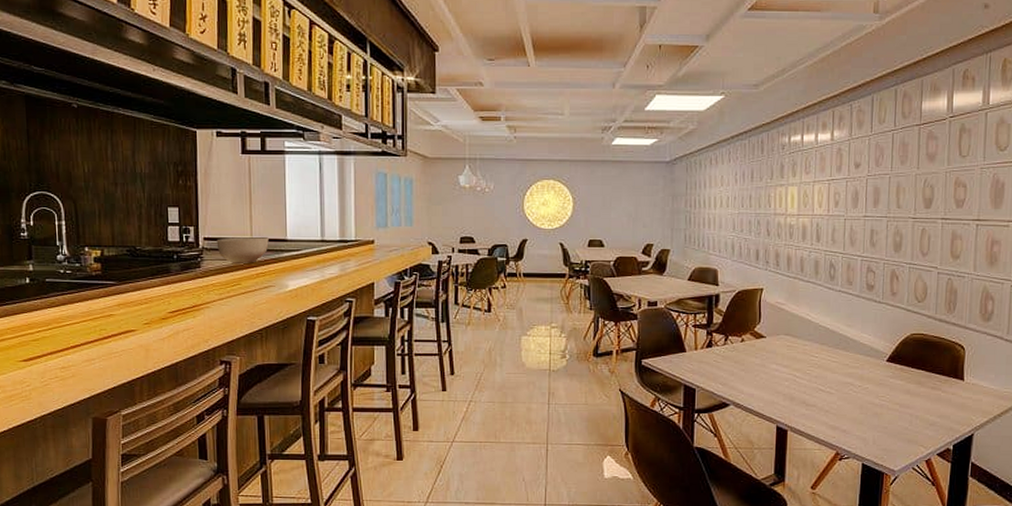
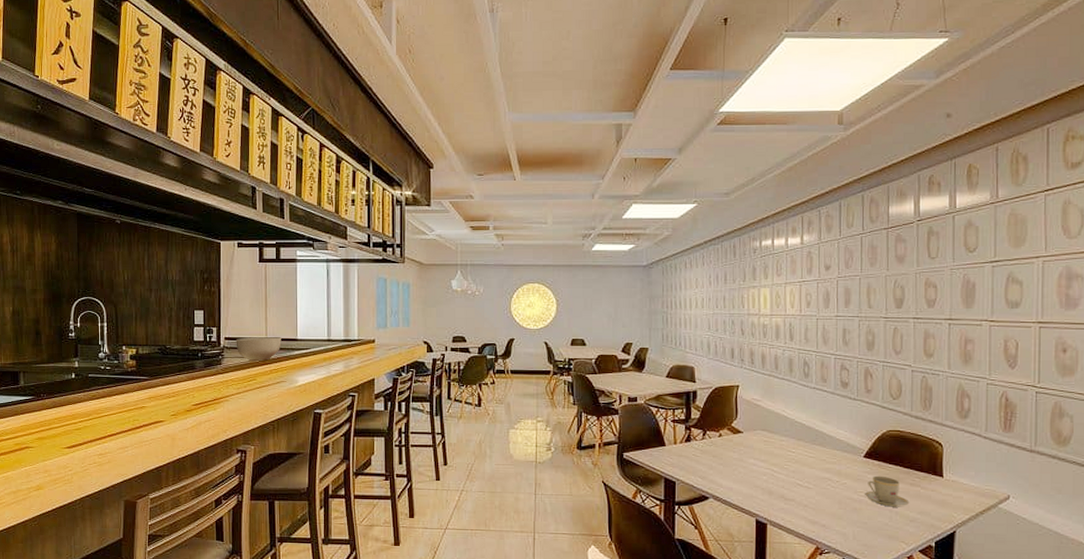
teacup: none [885,379,930,411] -> present [864,475,910,507]

